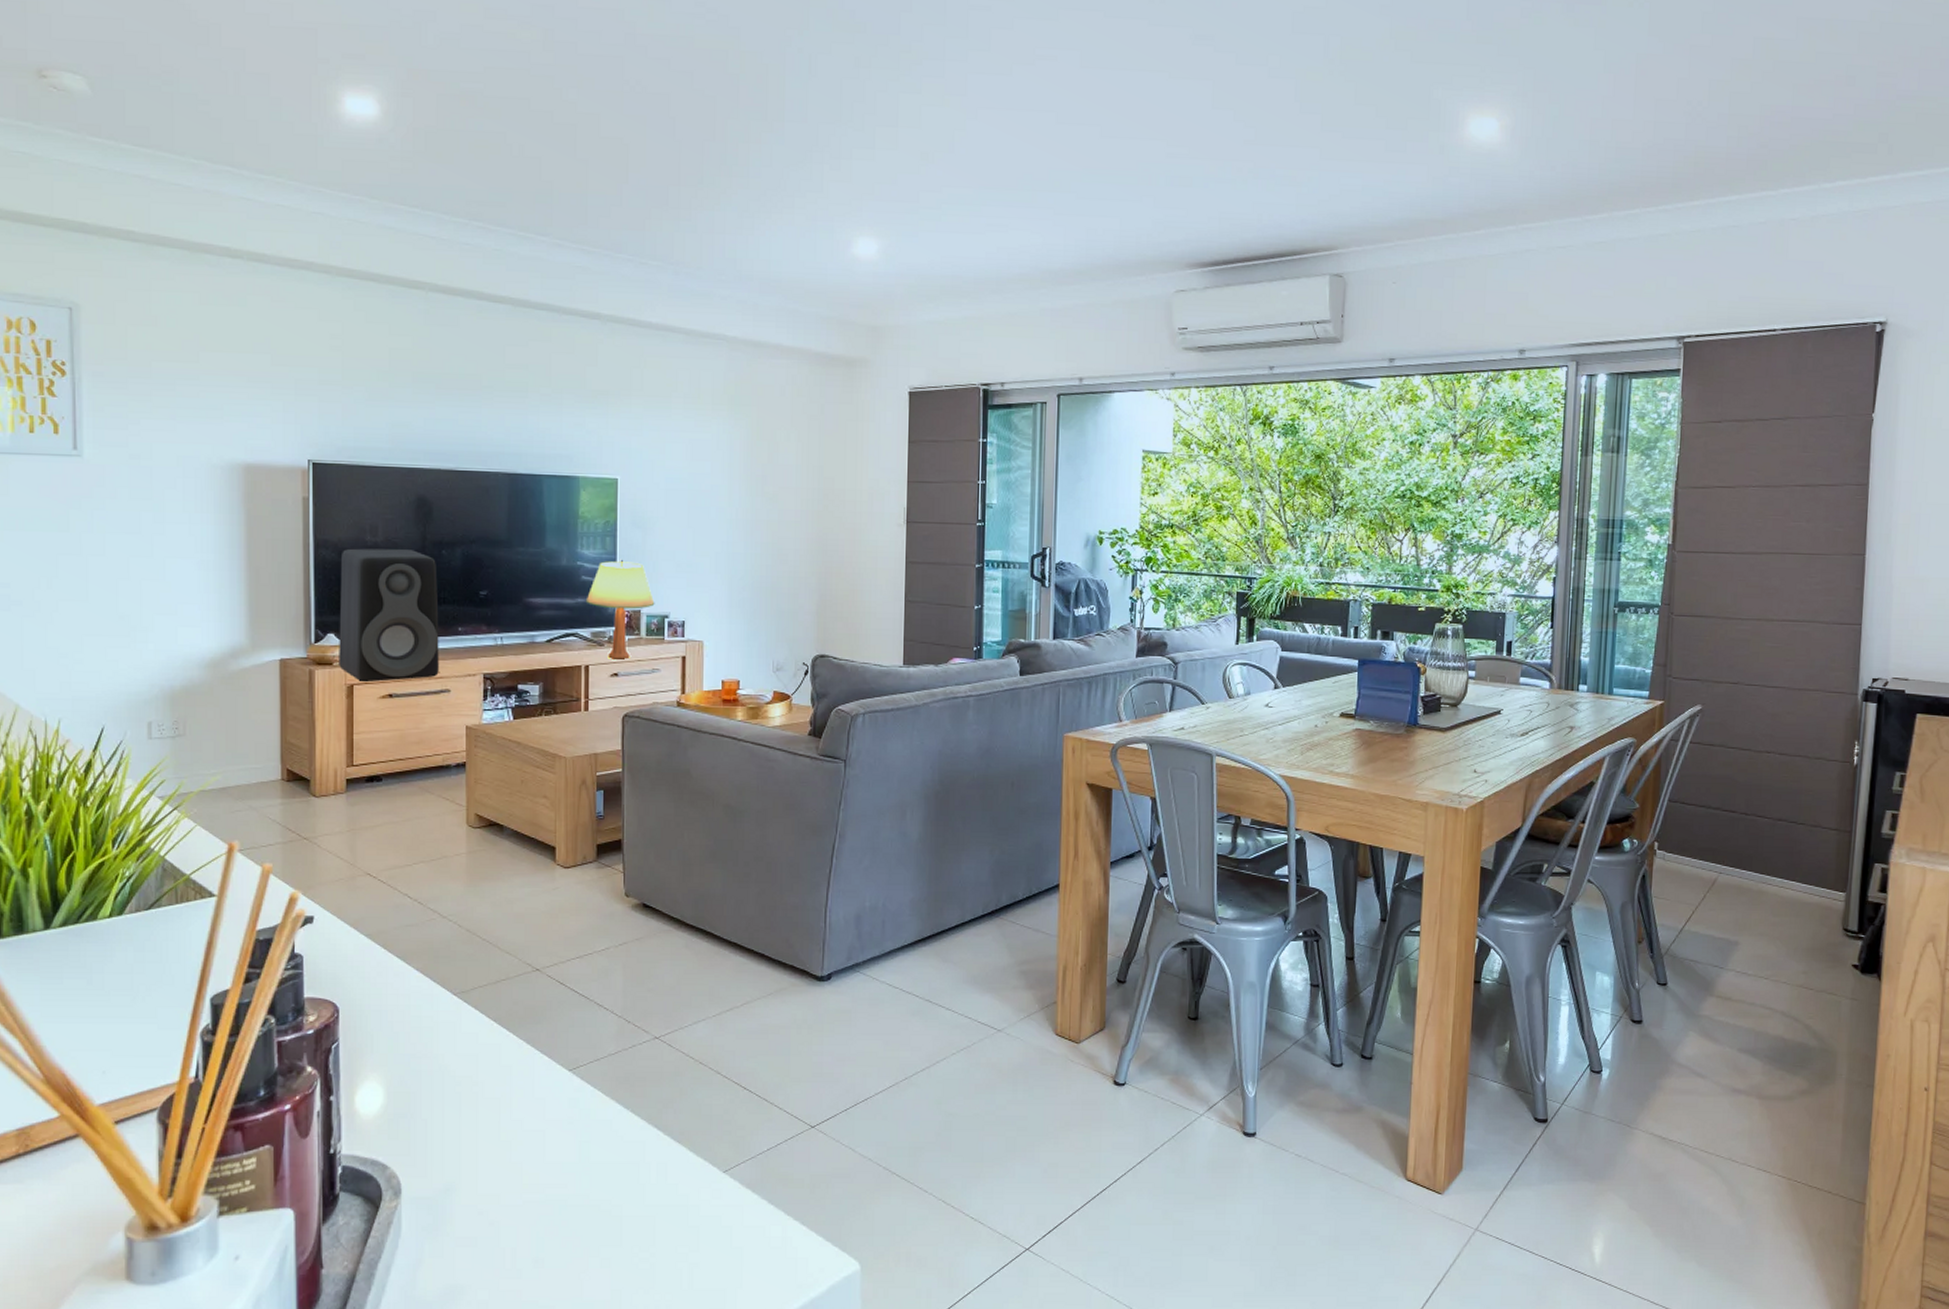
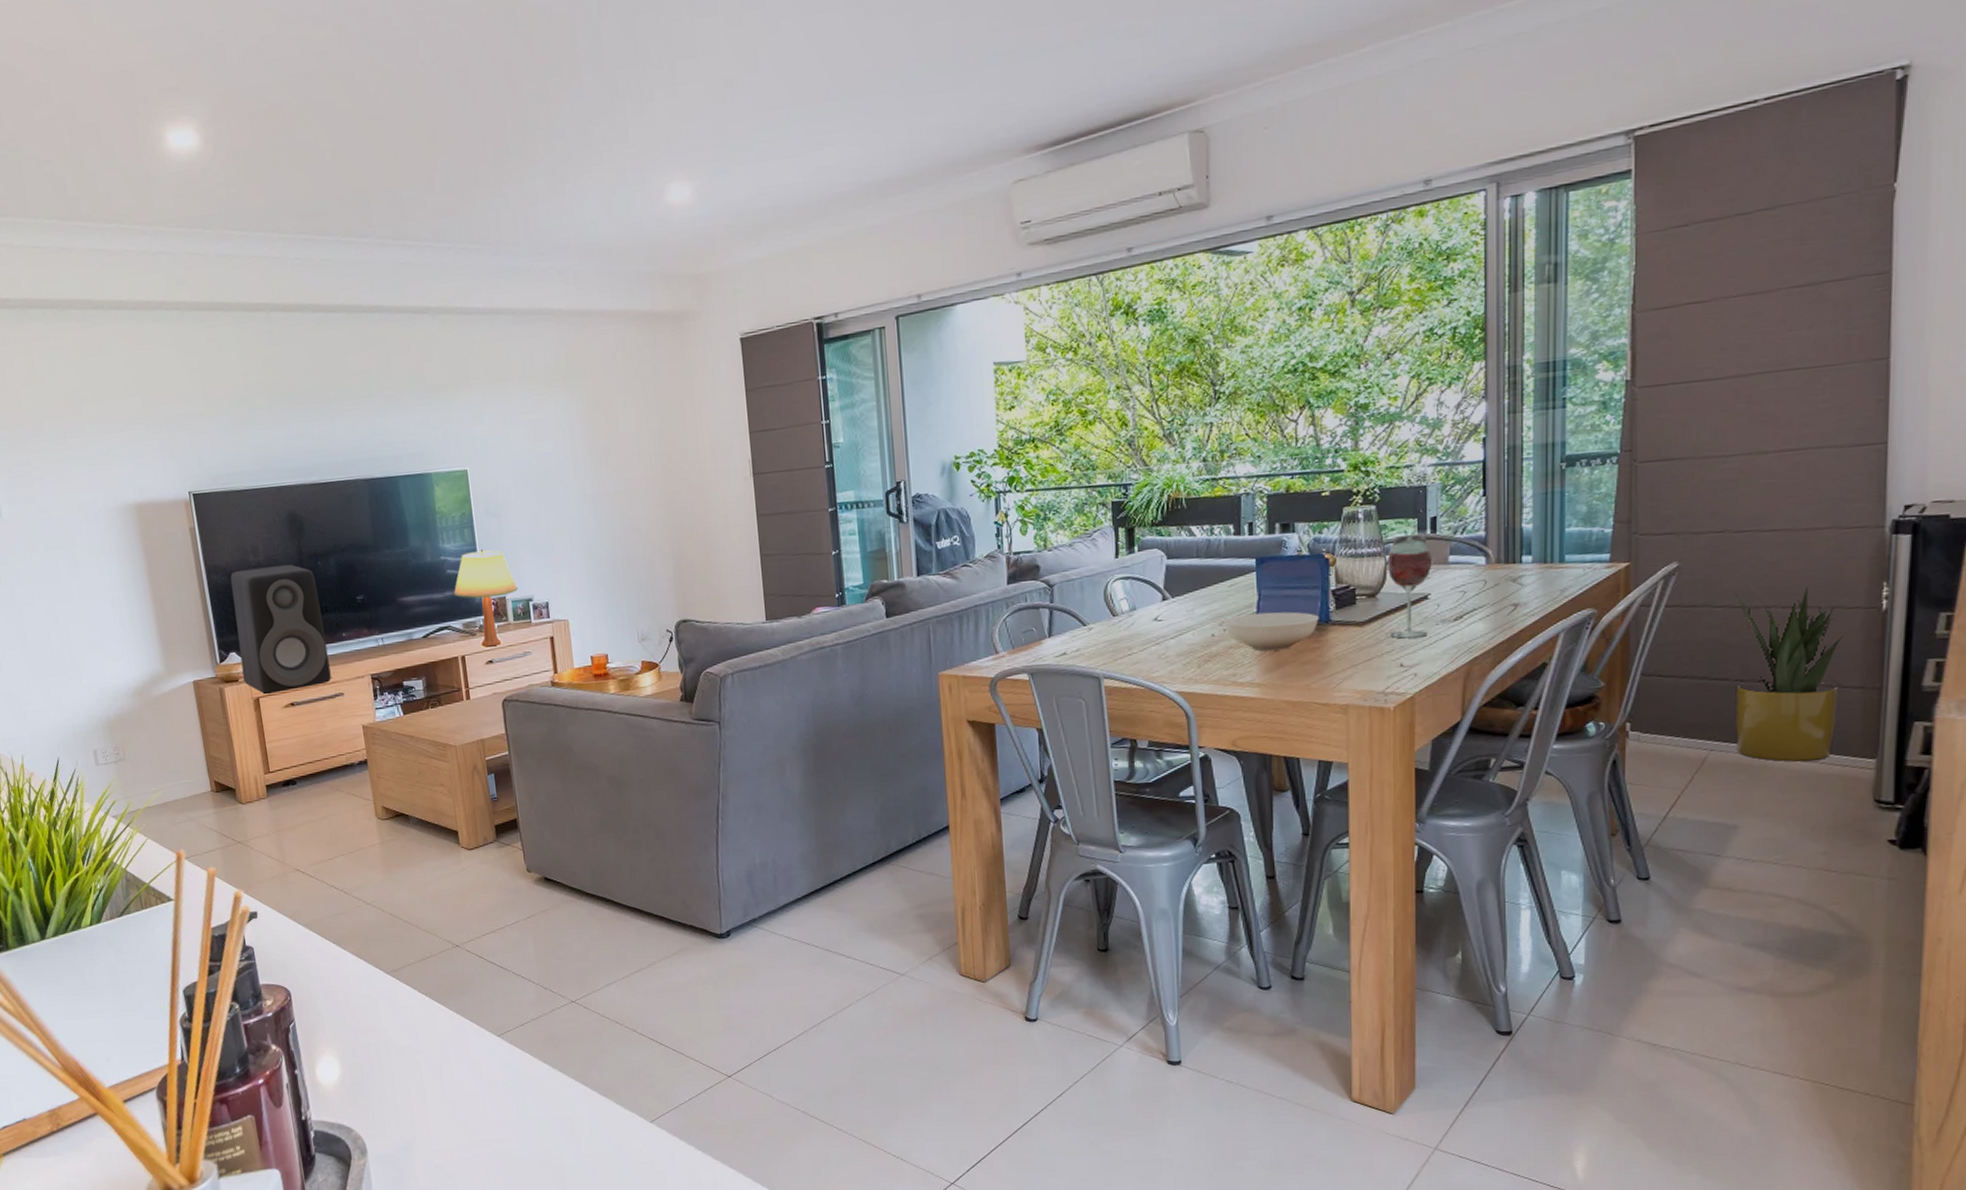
bowl: none [1327,709,1409,746] -> present [1224,611,1319,652]
wineglass: none [1468,655,1506,748] -> present [1386,535,1432,639]
planter: none [1740,736,1824,890] -> present [1734,587,1843,762]

